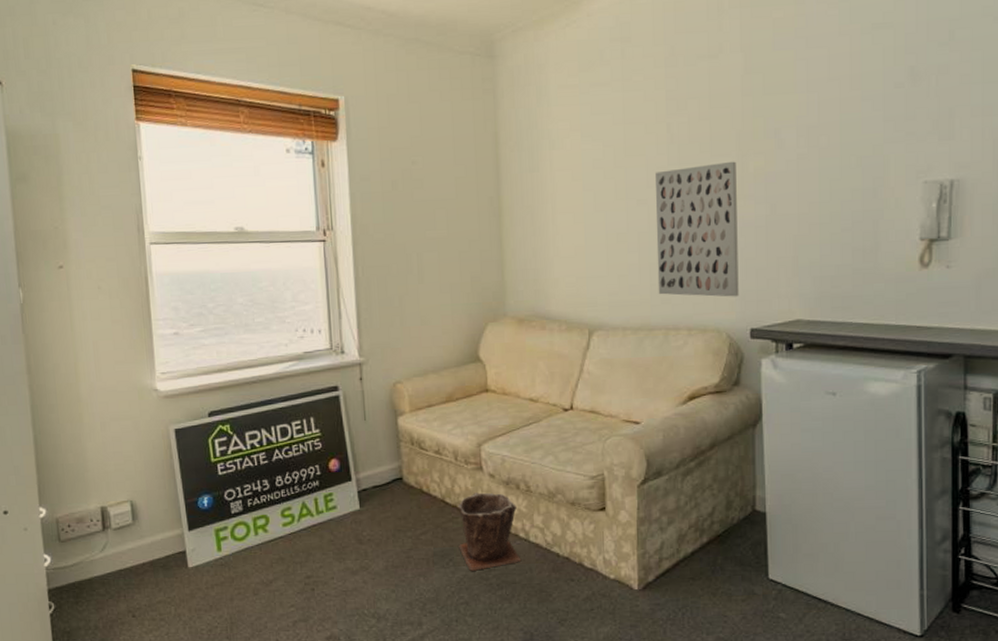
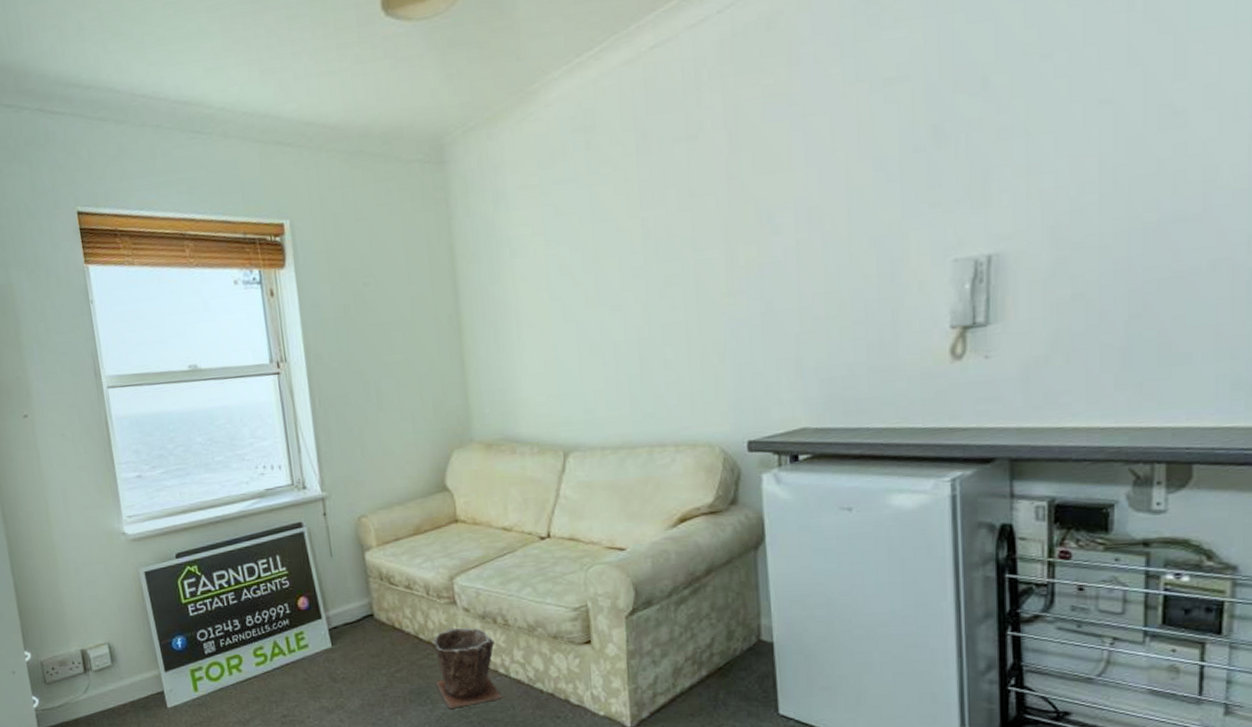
wall art: present [656,161,739,297] -> none [631,254,733,409]

